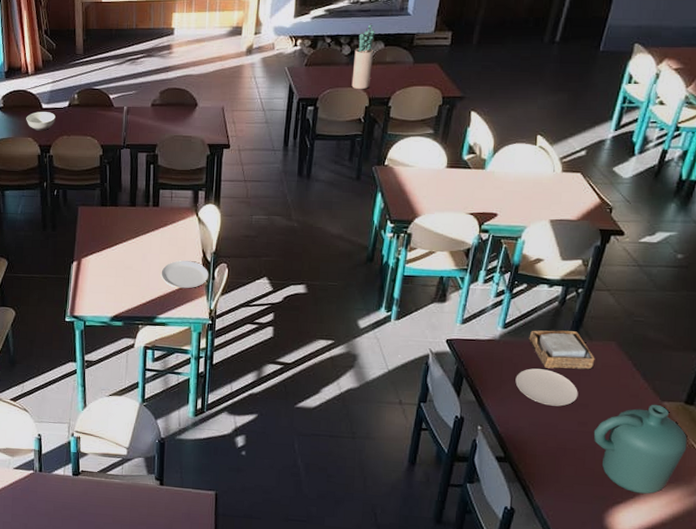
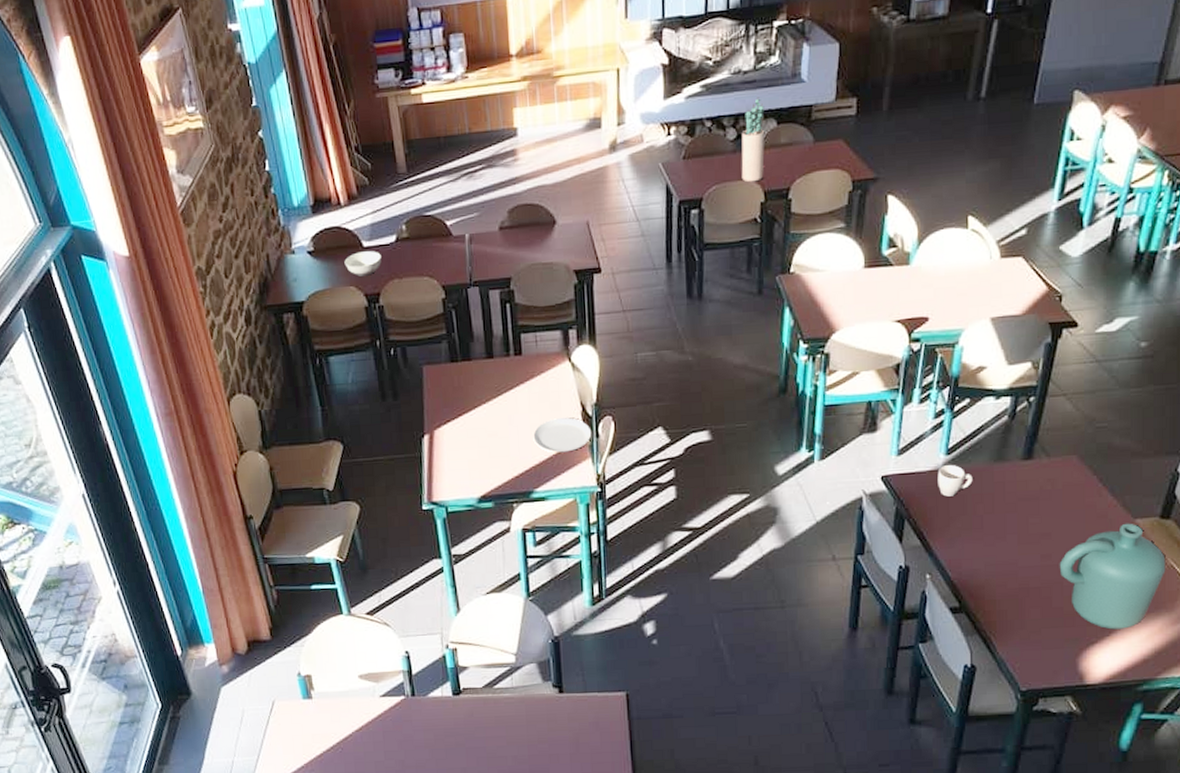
mug: none [494,336,524,363] -> present [937,464,973,497]
plate: present [515,368,578,407] -> none [965,497,1039,541]
napkin holder: present [529,330,595,370] -> none [977,448,1055,496]

